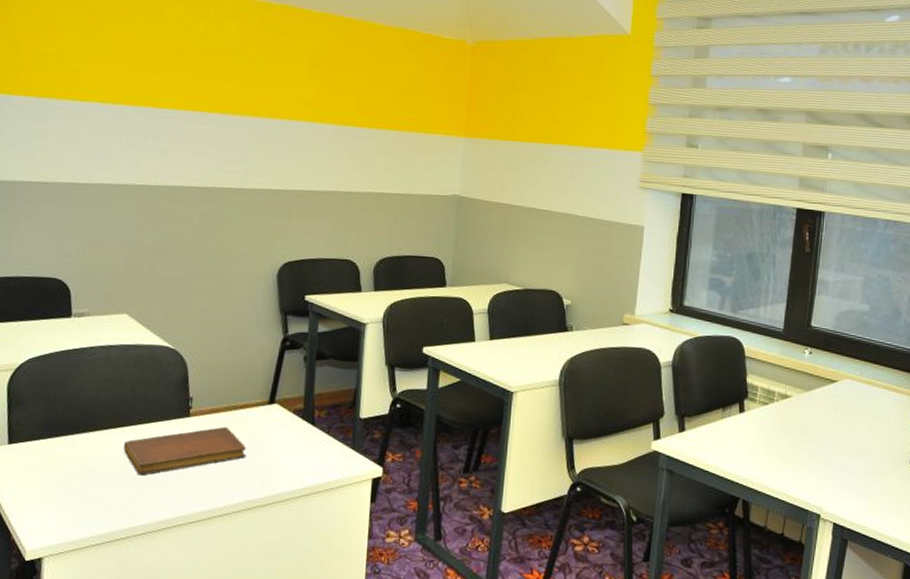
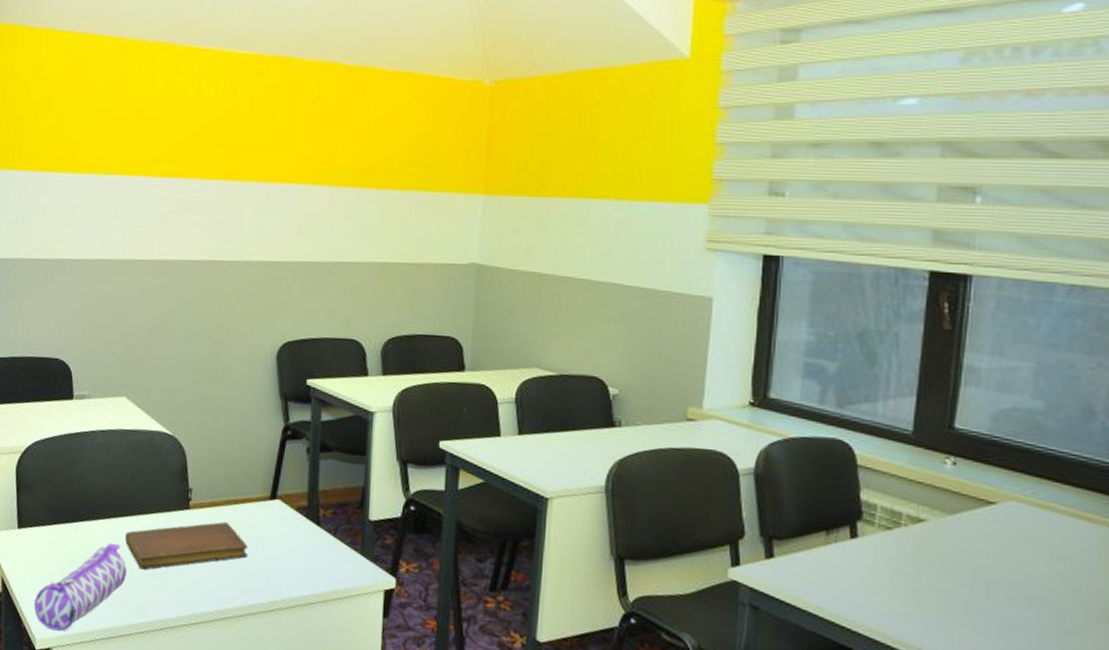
pencil case: none [24,453,124,541] -> present [33,544,127,631]

